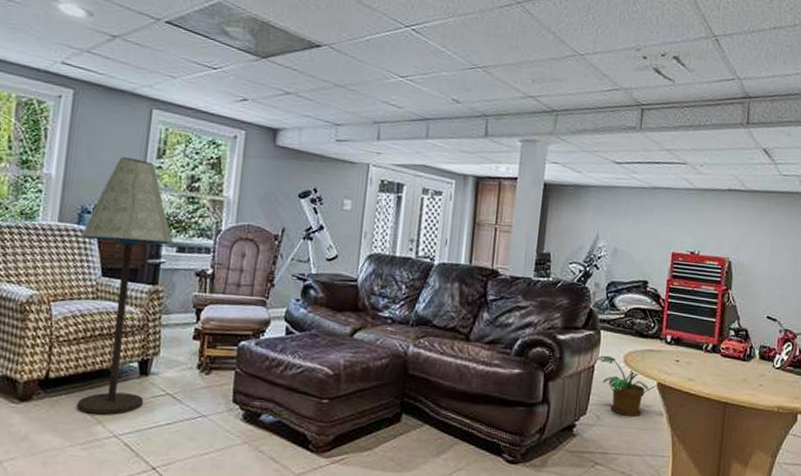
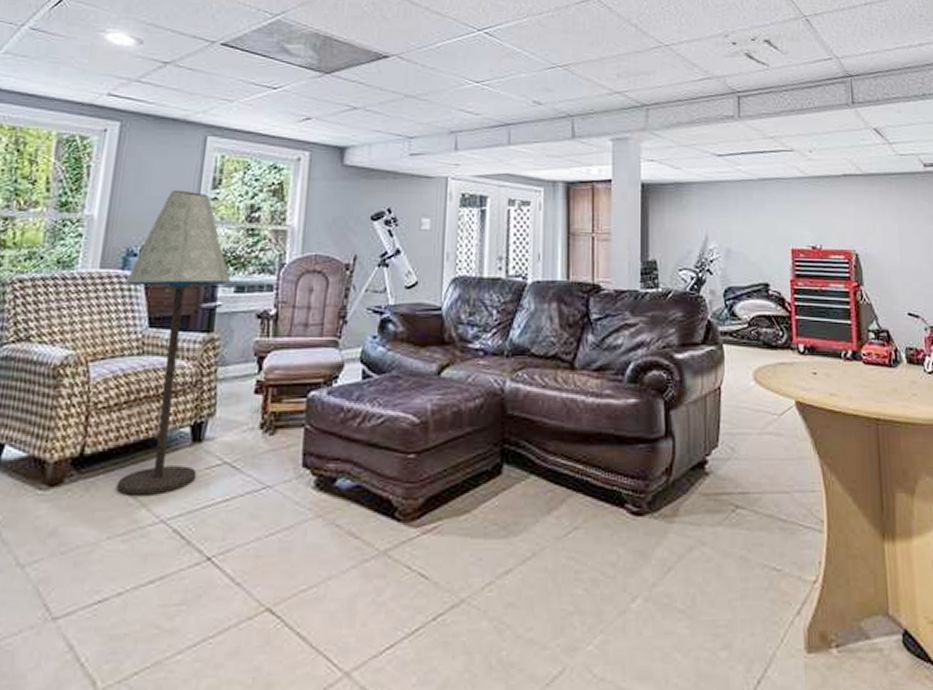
potted plant: present [596,355,651,417] -> none [722,373,789,444]

